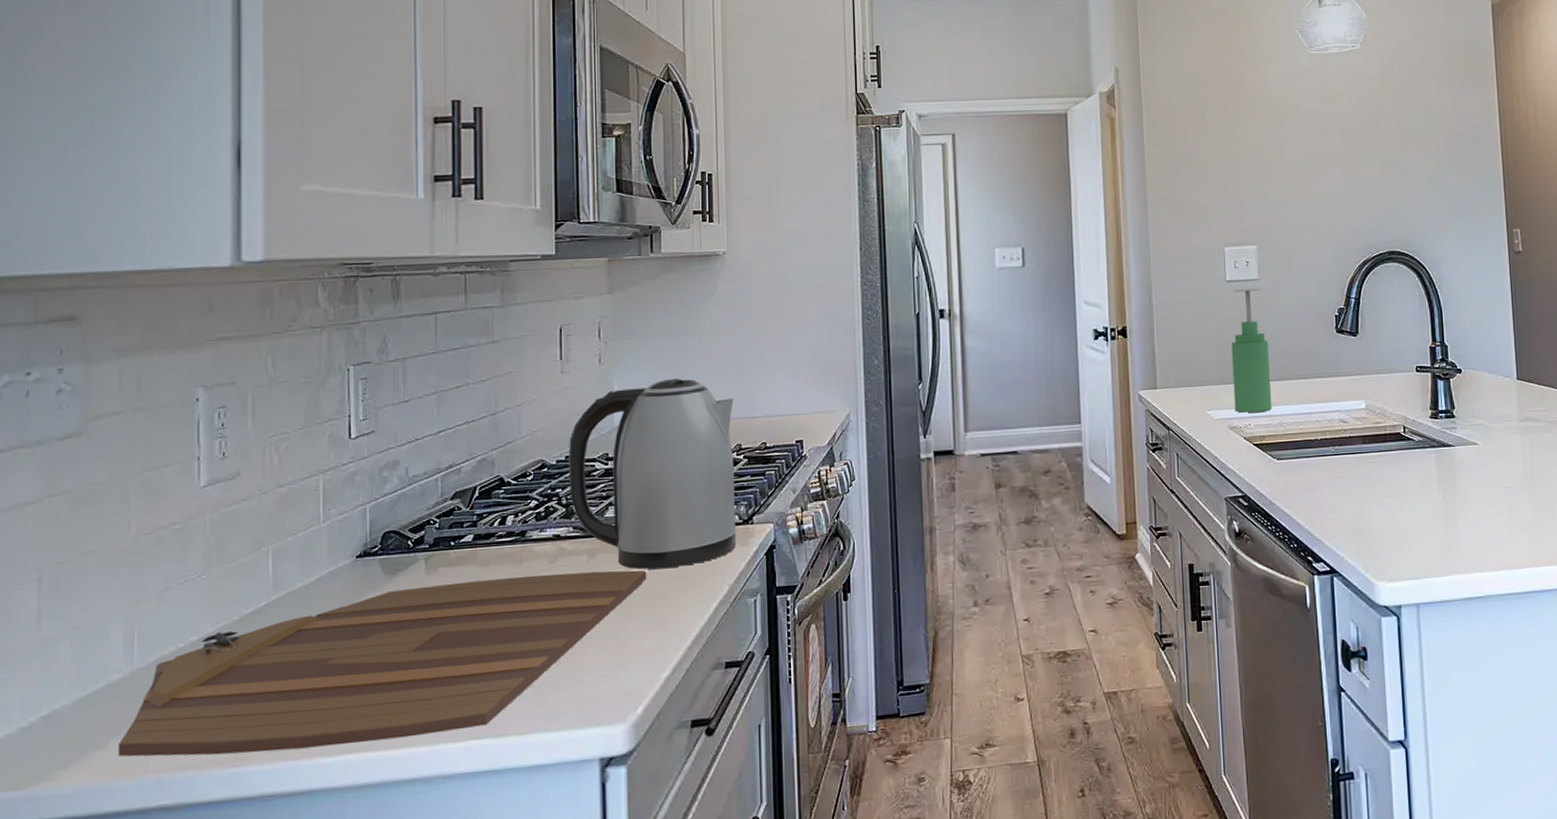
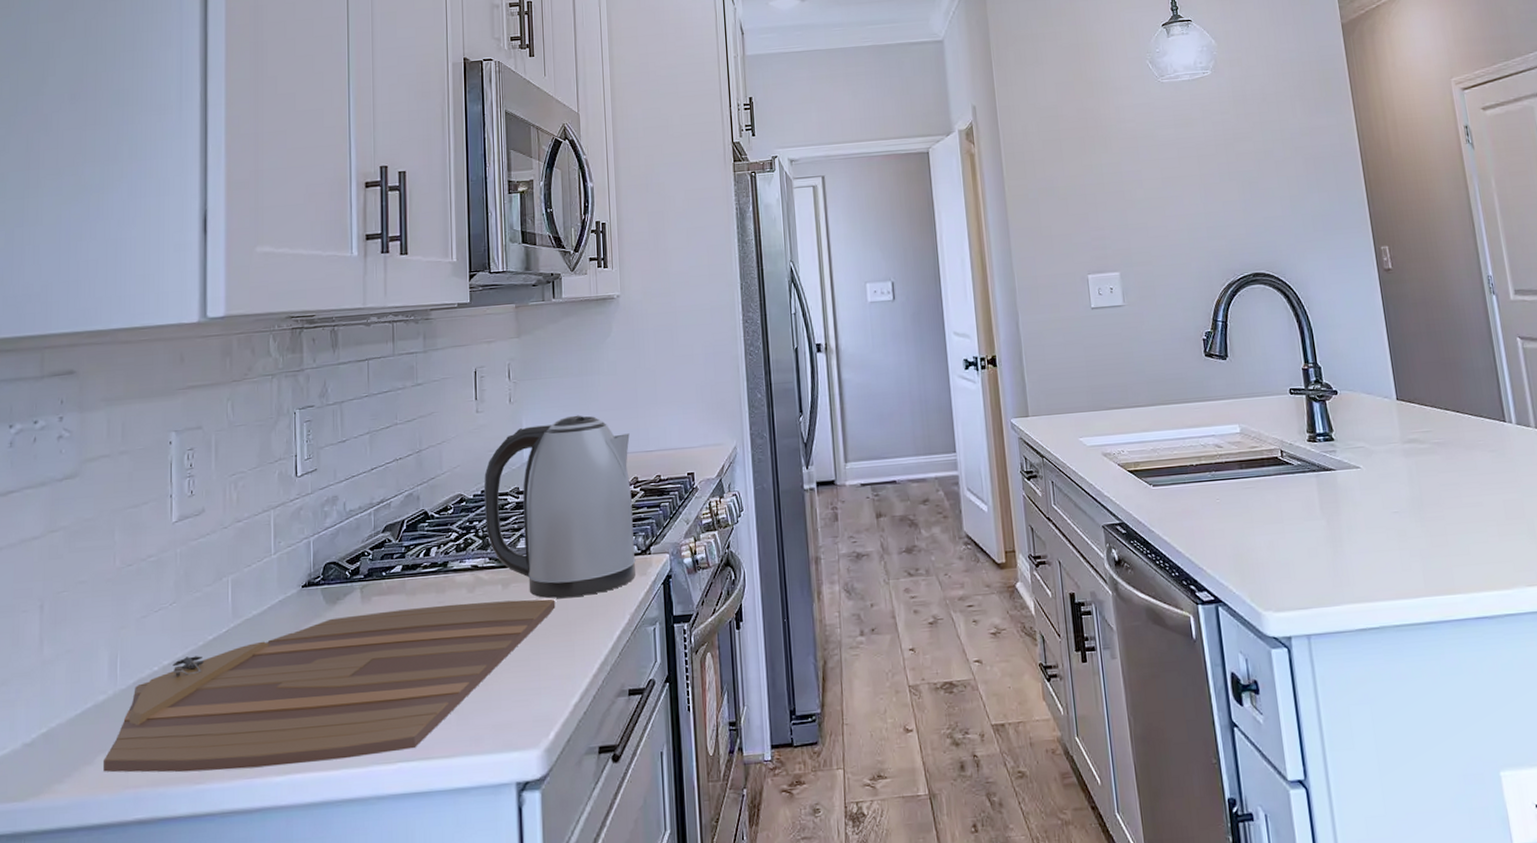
soap dispenser: present [1231,288,1272,413] -> none [1099,314,1145,439]

